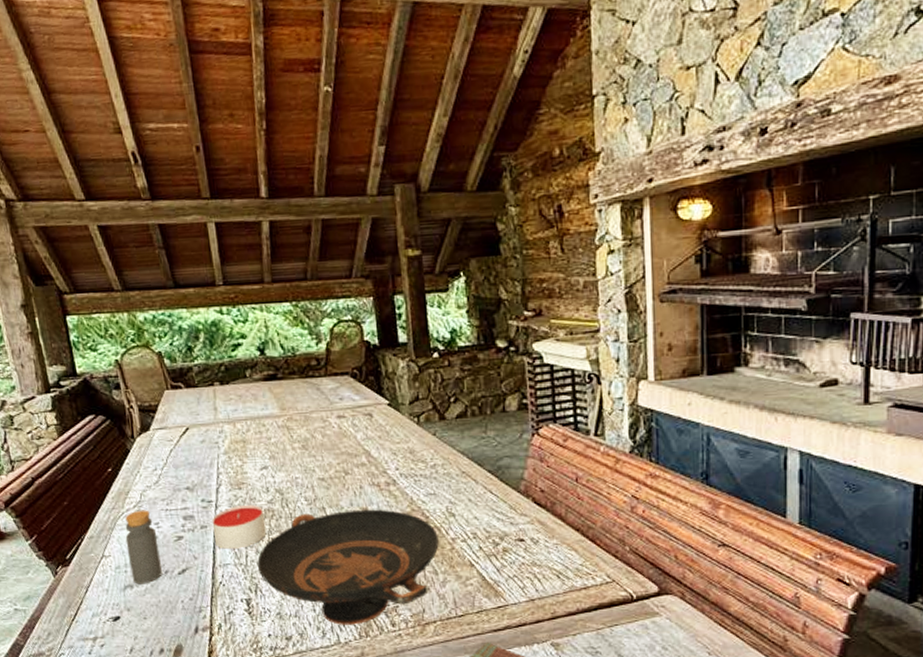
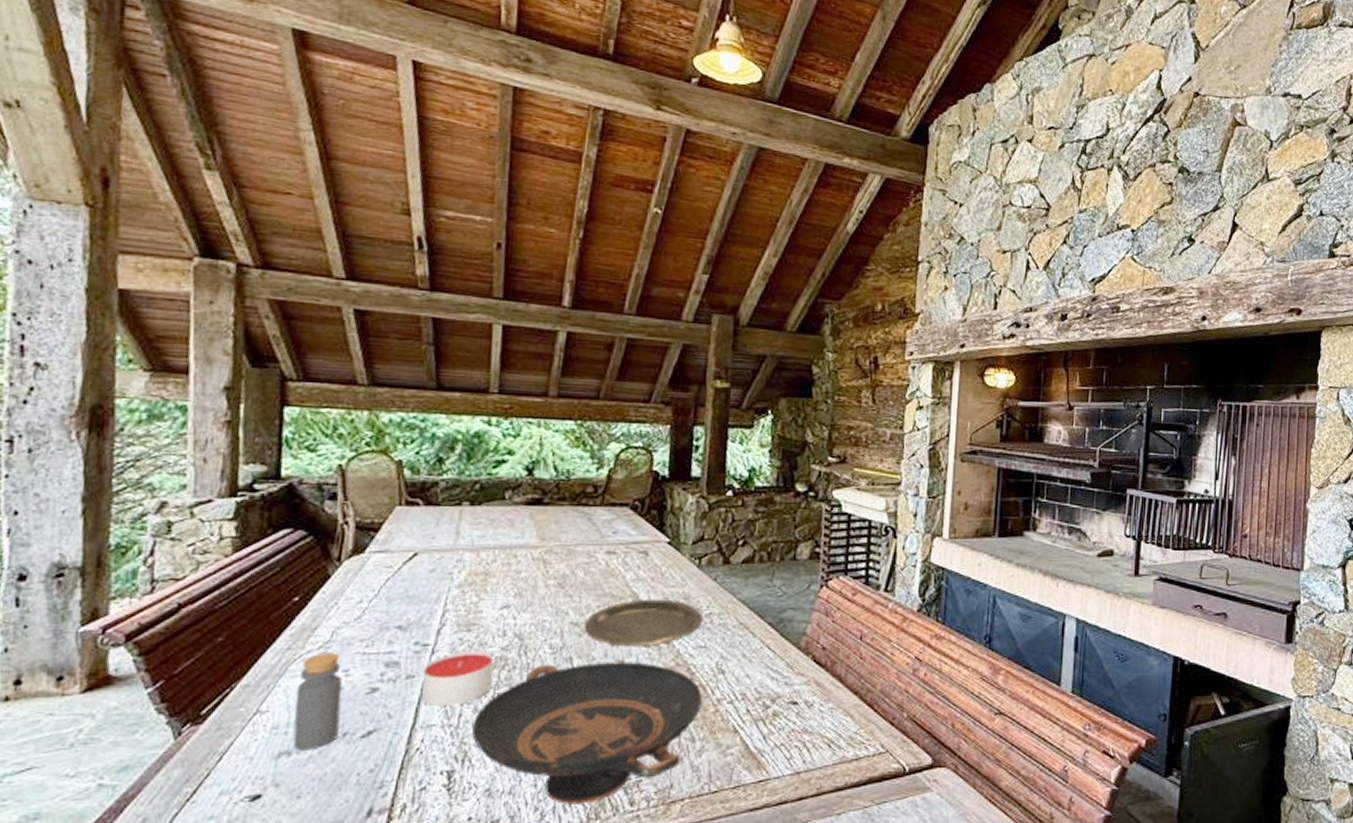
plate: none [329,454,429,497] -> present [584,598,703,647]

